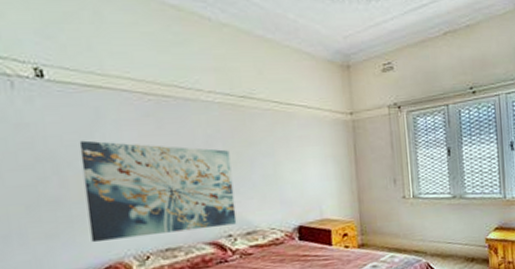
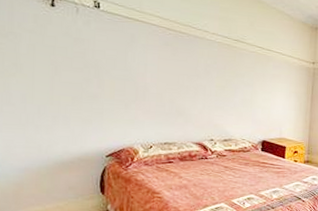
wall art: present [79,140,237,243] -> none [113,56,221,132]

